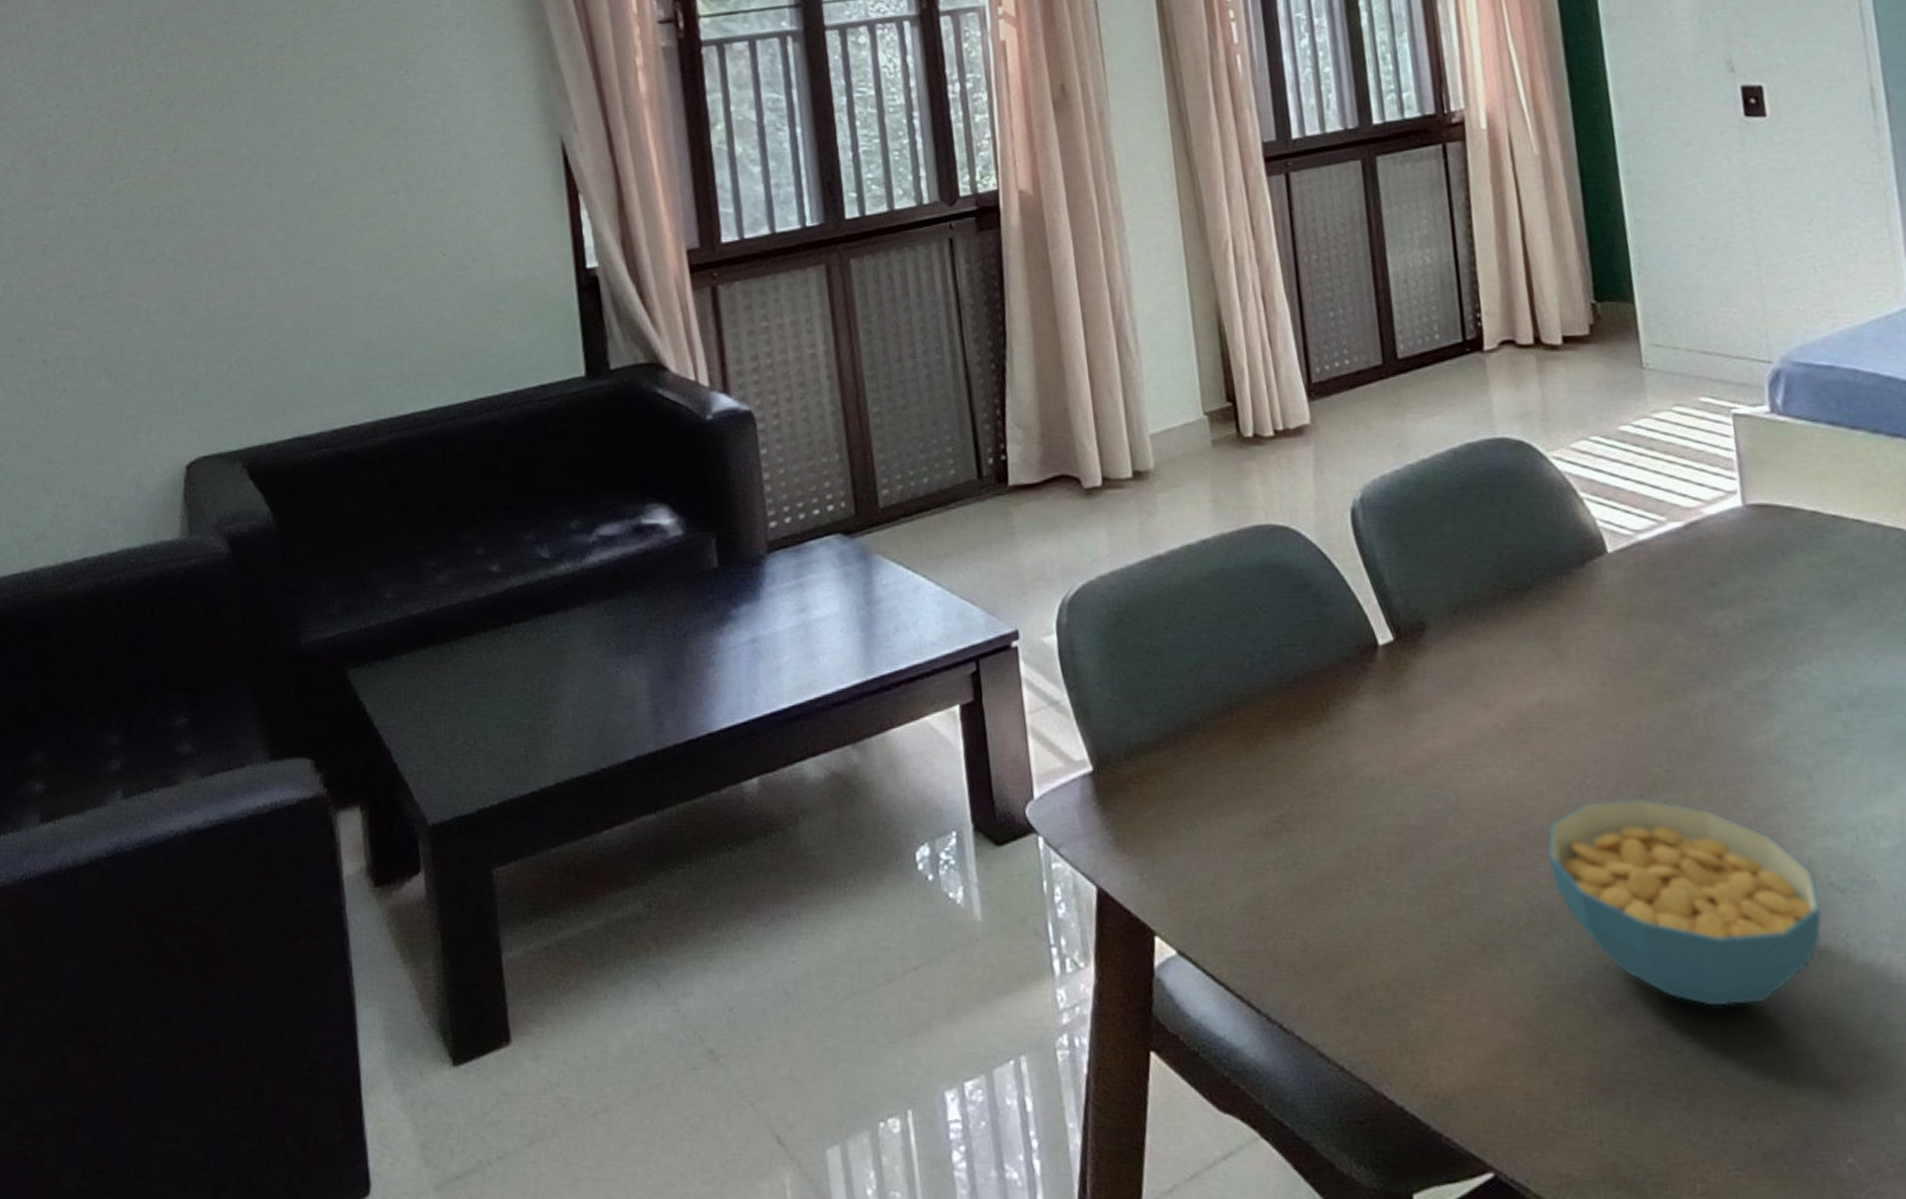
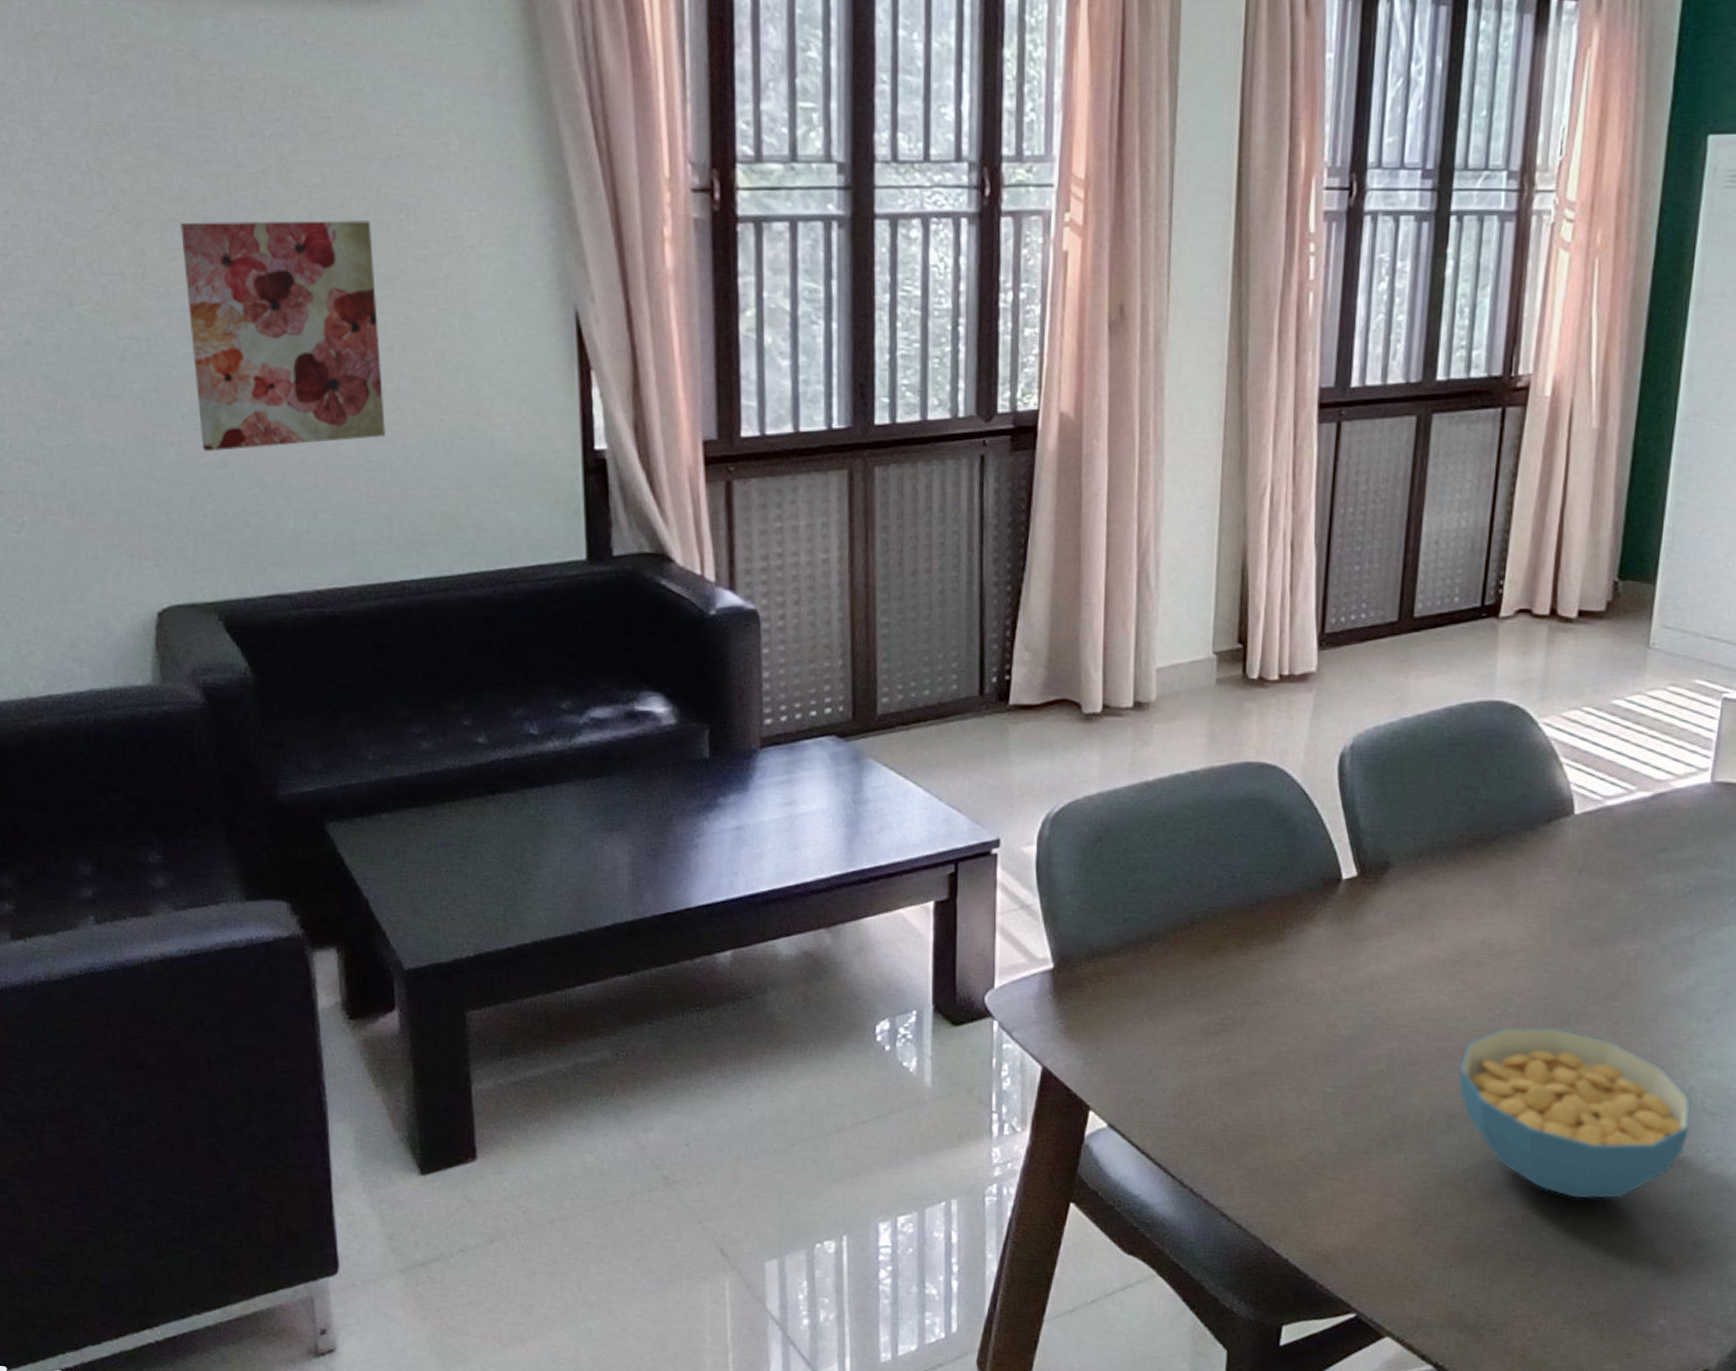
wall art: none [209,79,394,305] -> present [180,220,386,452]

